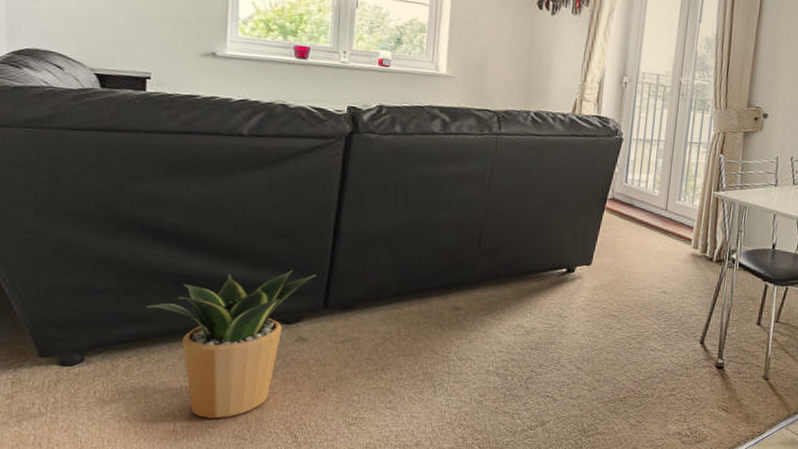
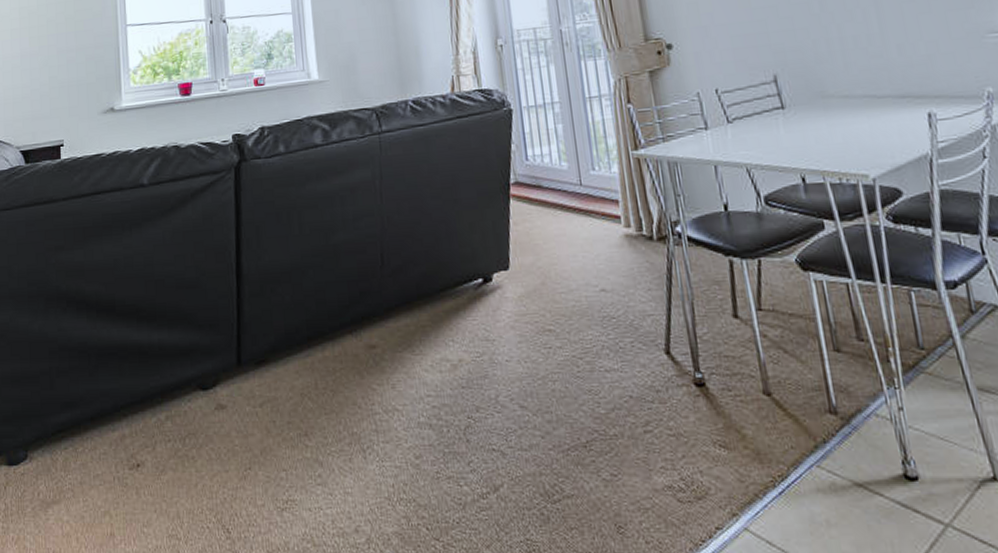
potted plant: present [145,269,317,419] -> none [76,324,226,515]

